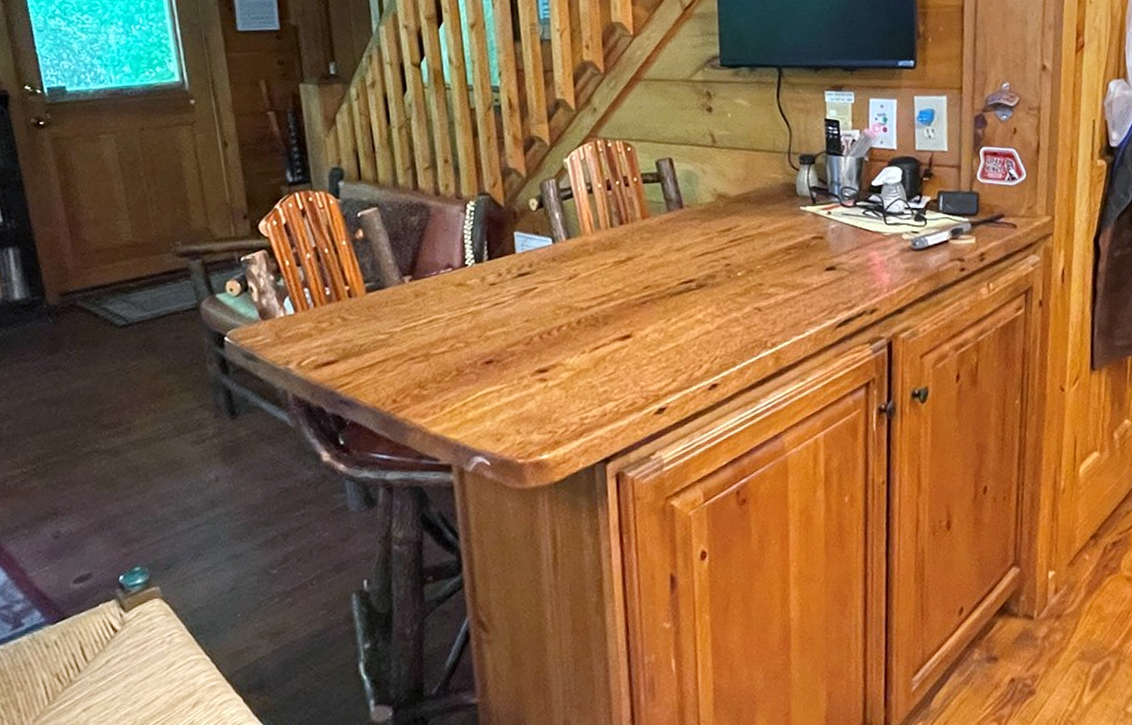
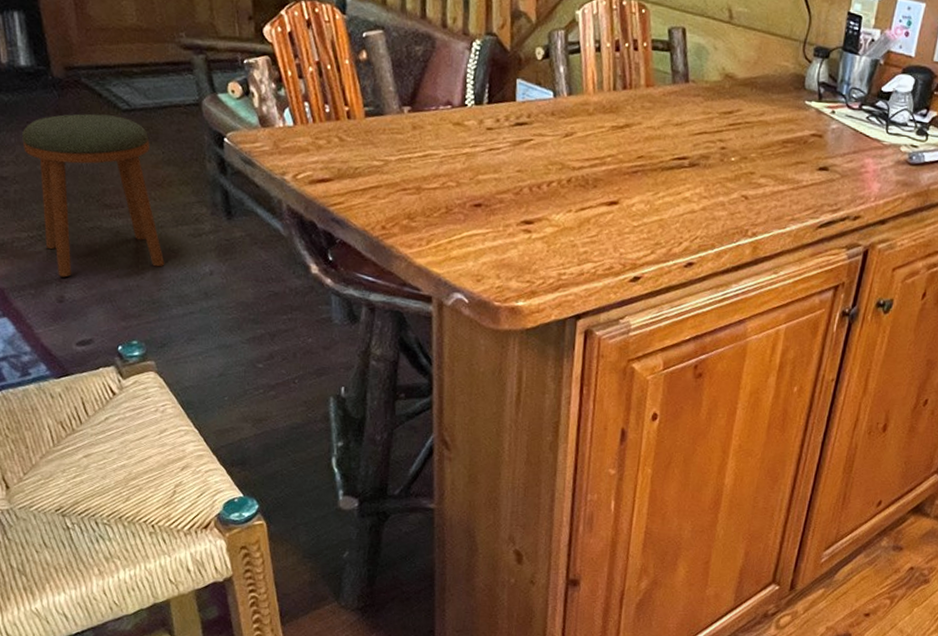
stool: none [16,333,167,511] -> present [22,113,165,277]

